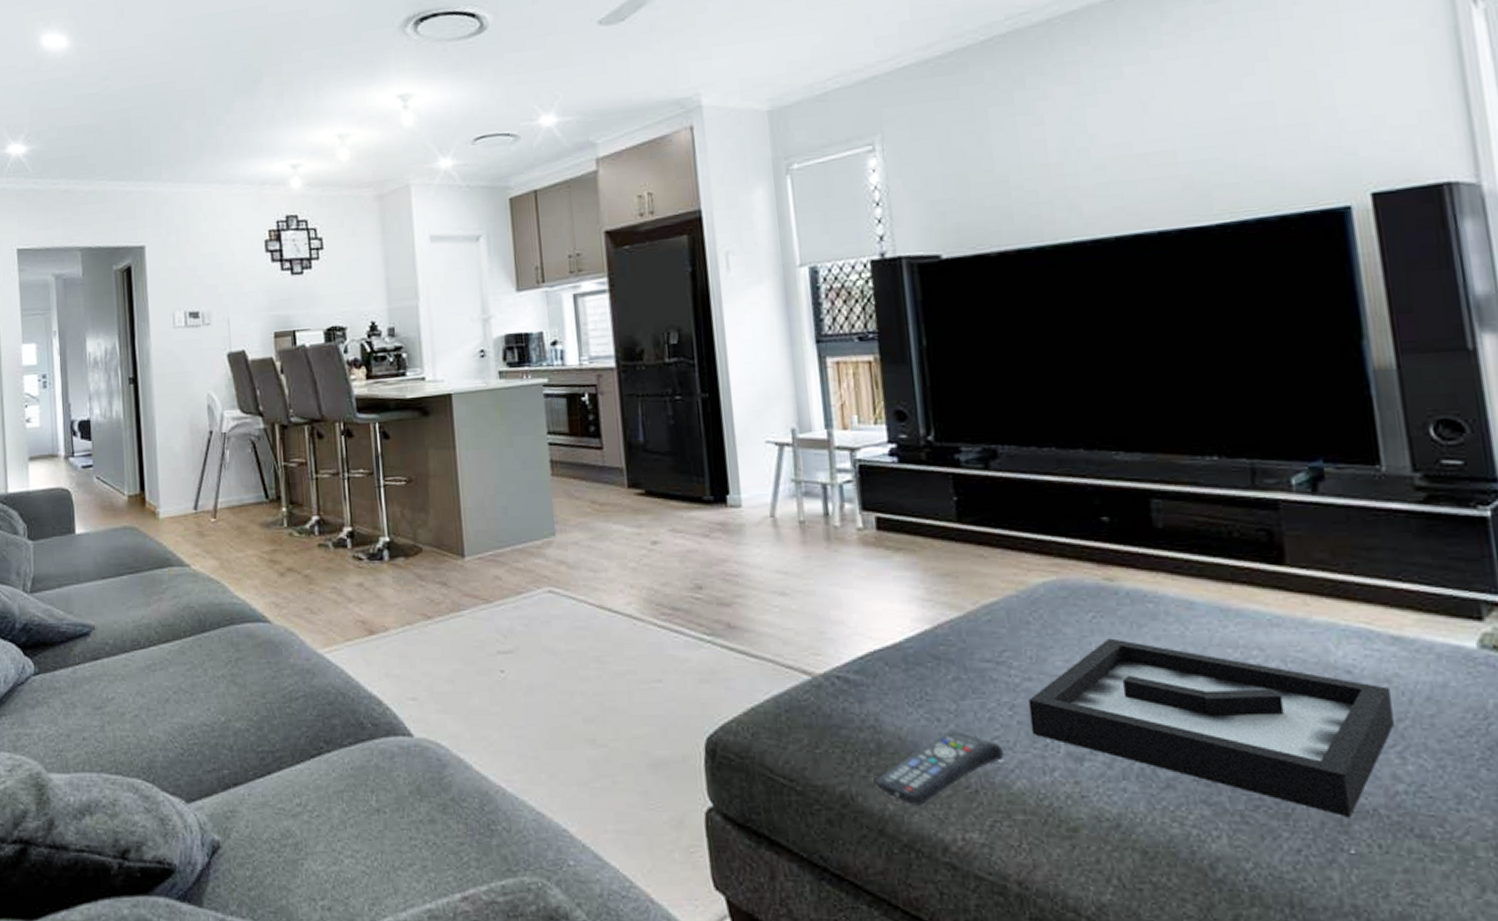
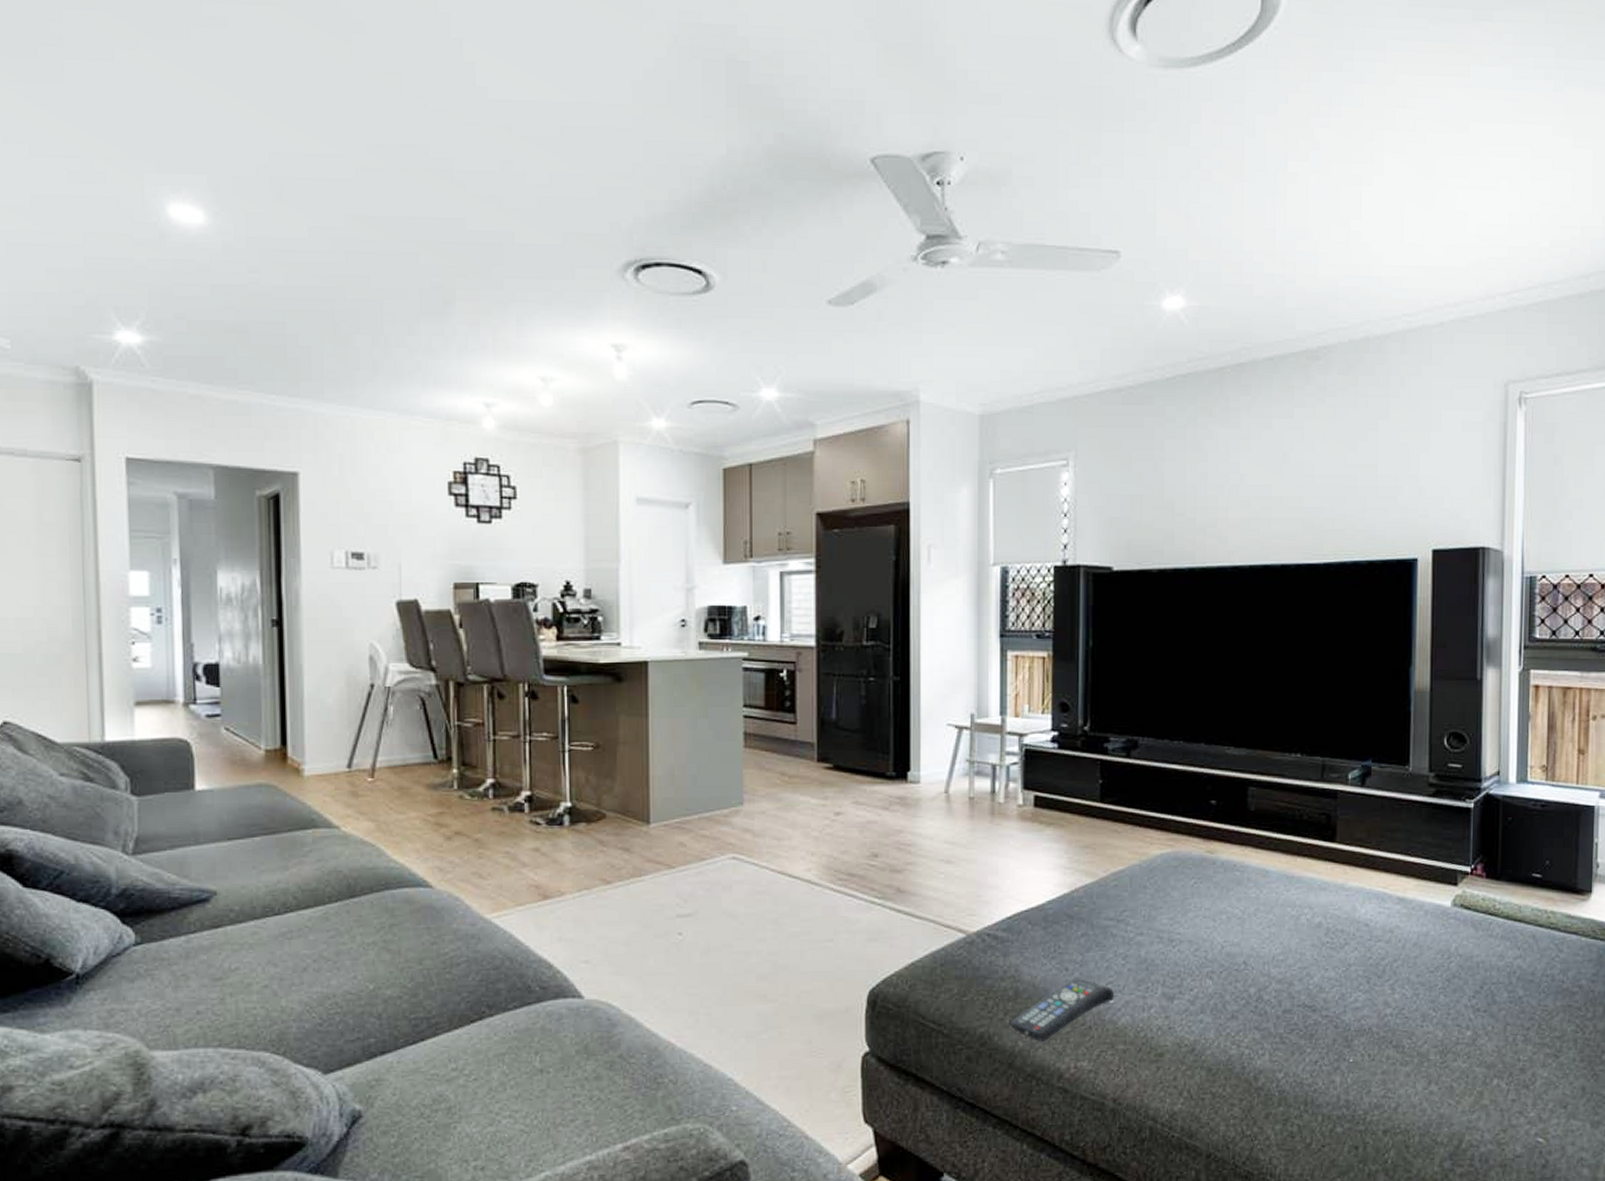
decorative tray: present [1028,638,1394,818] -> none [1138,900,1391,1036]

